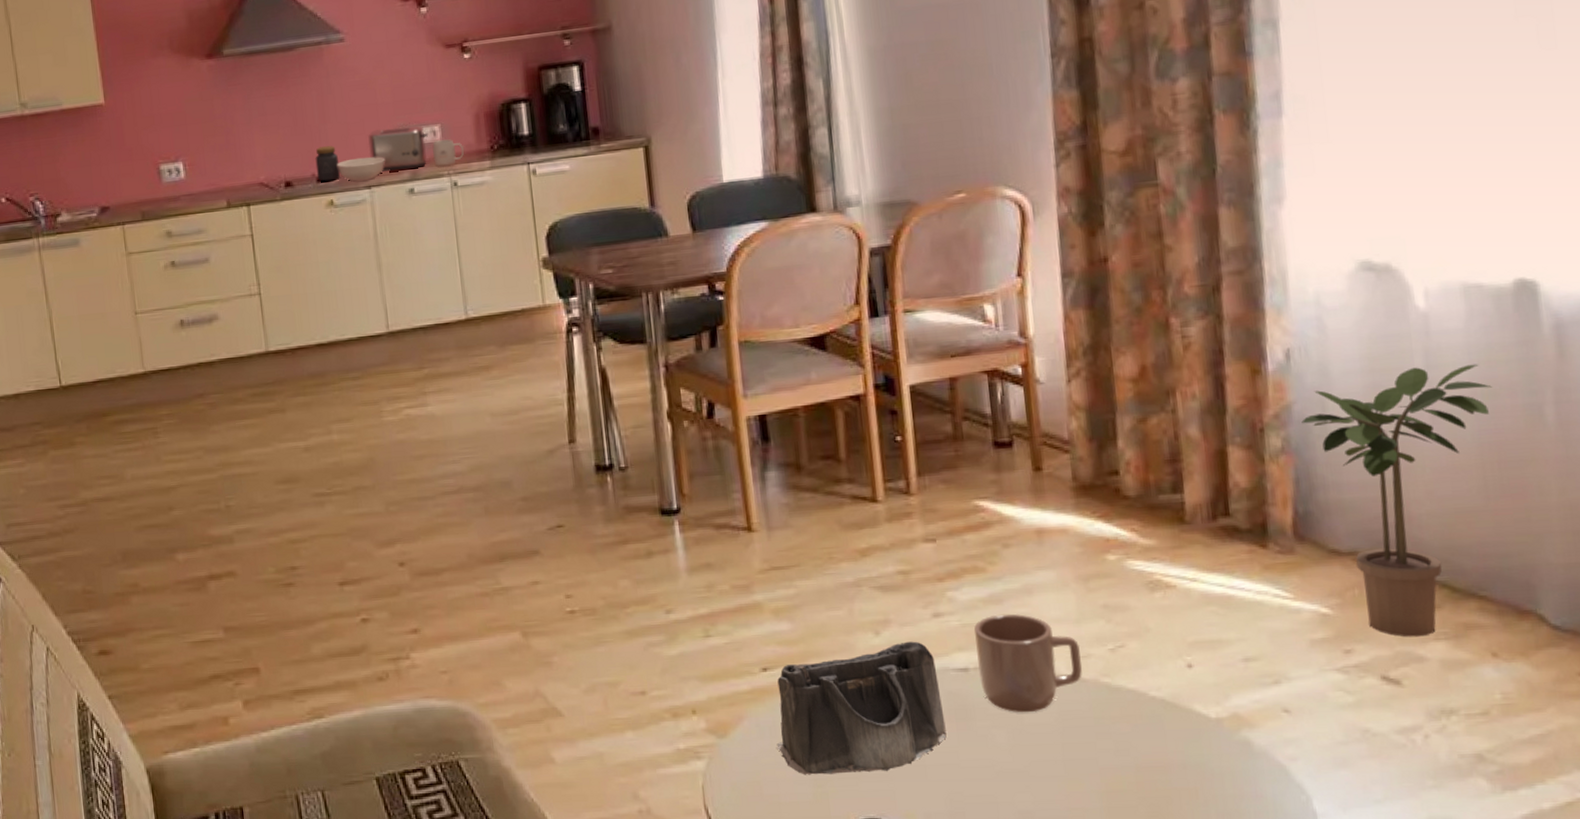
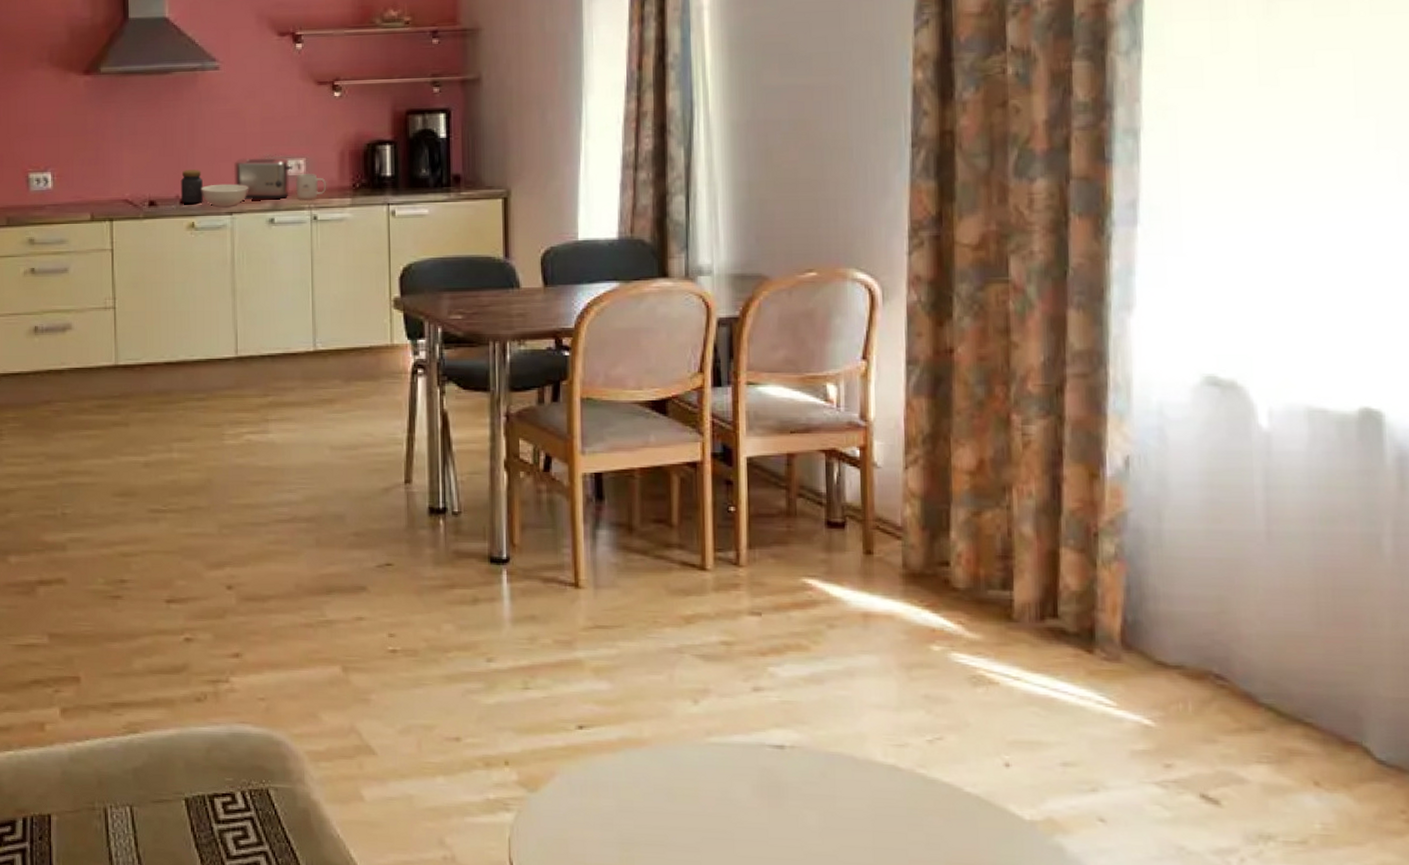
saddlebag: present [776,641,947,775] -> none [585,713,757,843]
mug: present [973,613,1083,713] -> none [792,694,899,797]
potted plant: present [1301,364,1492,637] -> none [1136,486,1331,758]

